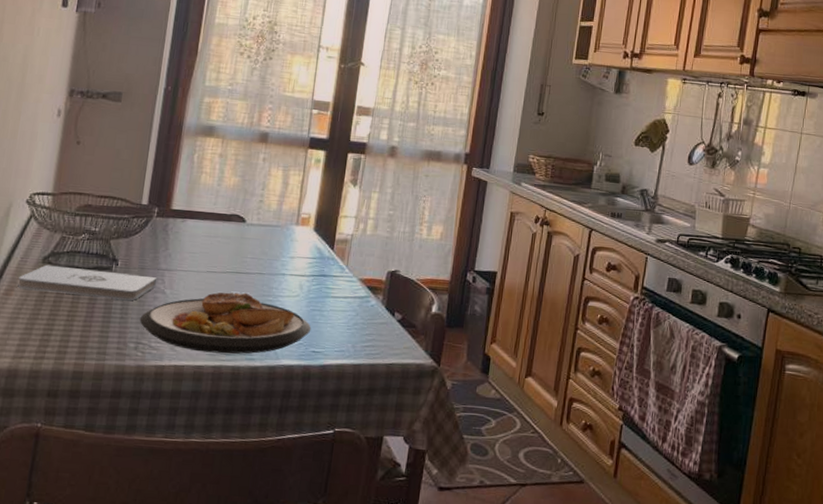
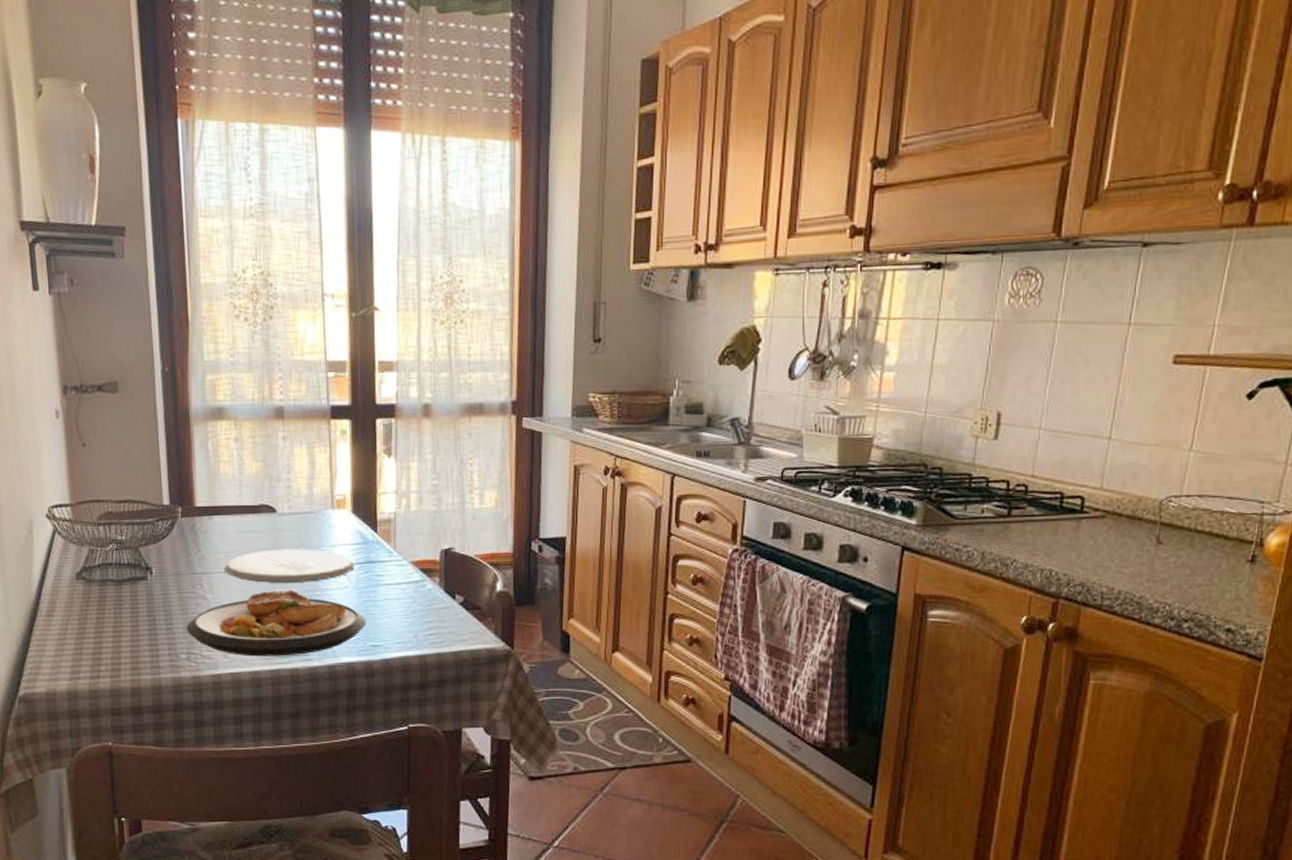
notepad: present [17,264,158,300] -> none [57,580,196,610]
plate: none [187,255,309,288] -> present [224,549,355,583]

